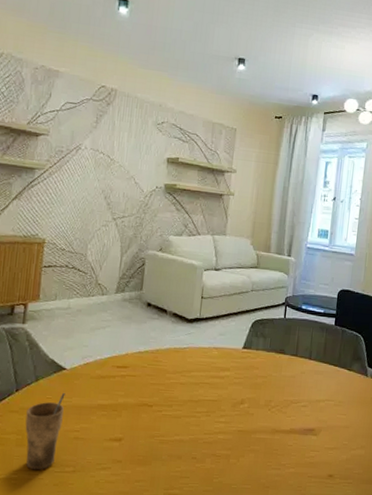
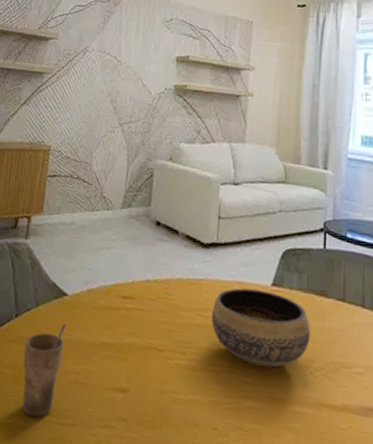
bowl: none [193,352,271,409] -> present [211,288,311,368]

